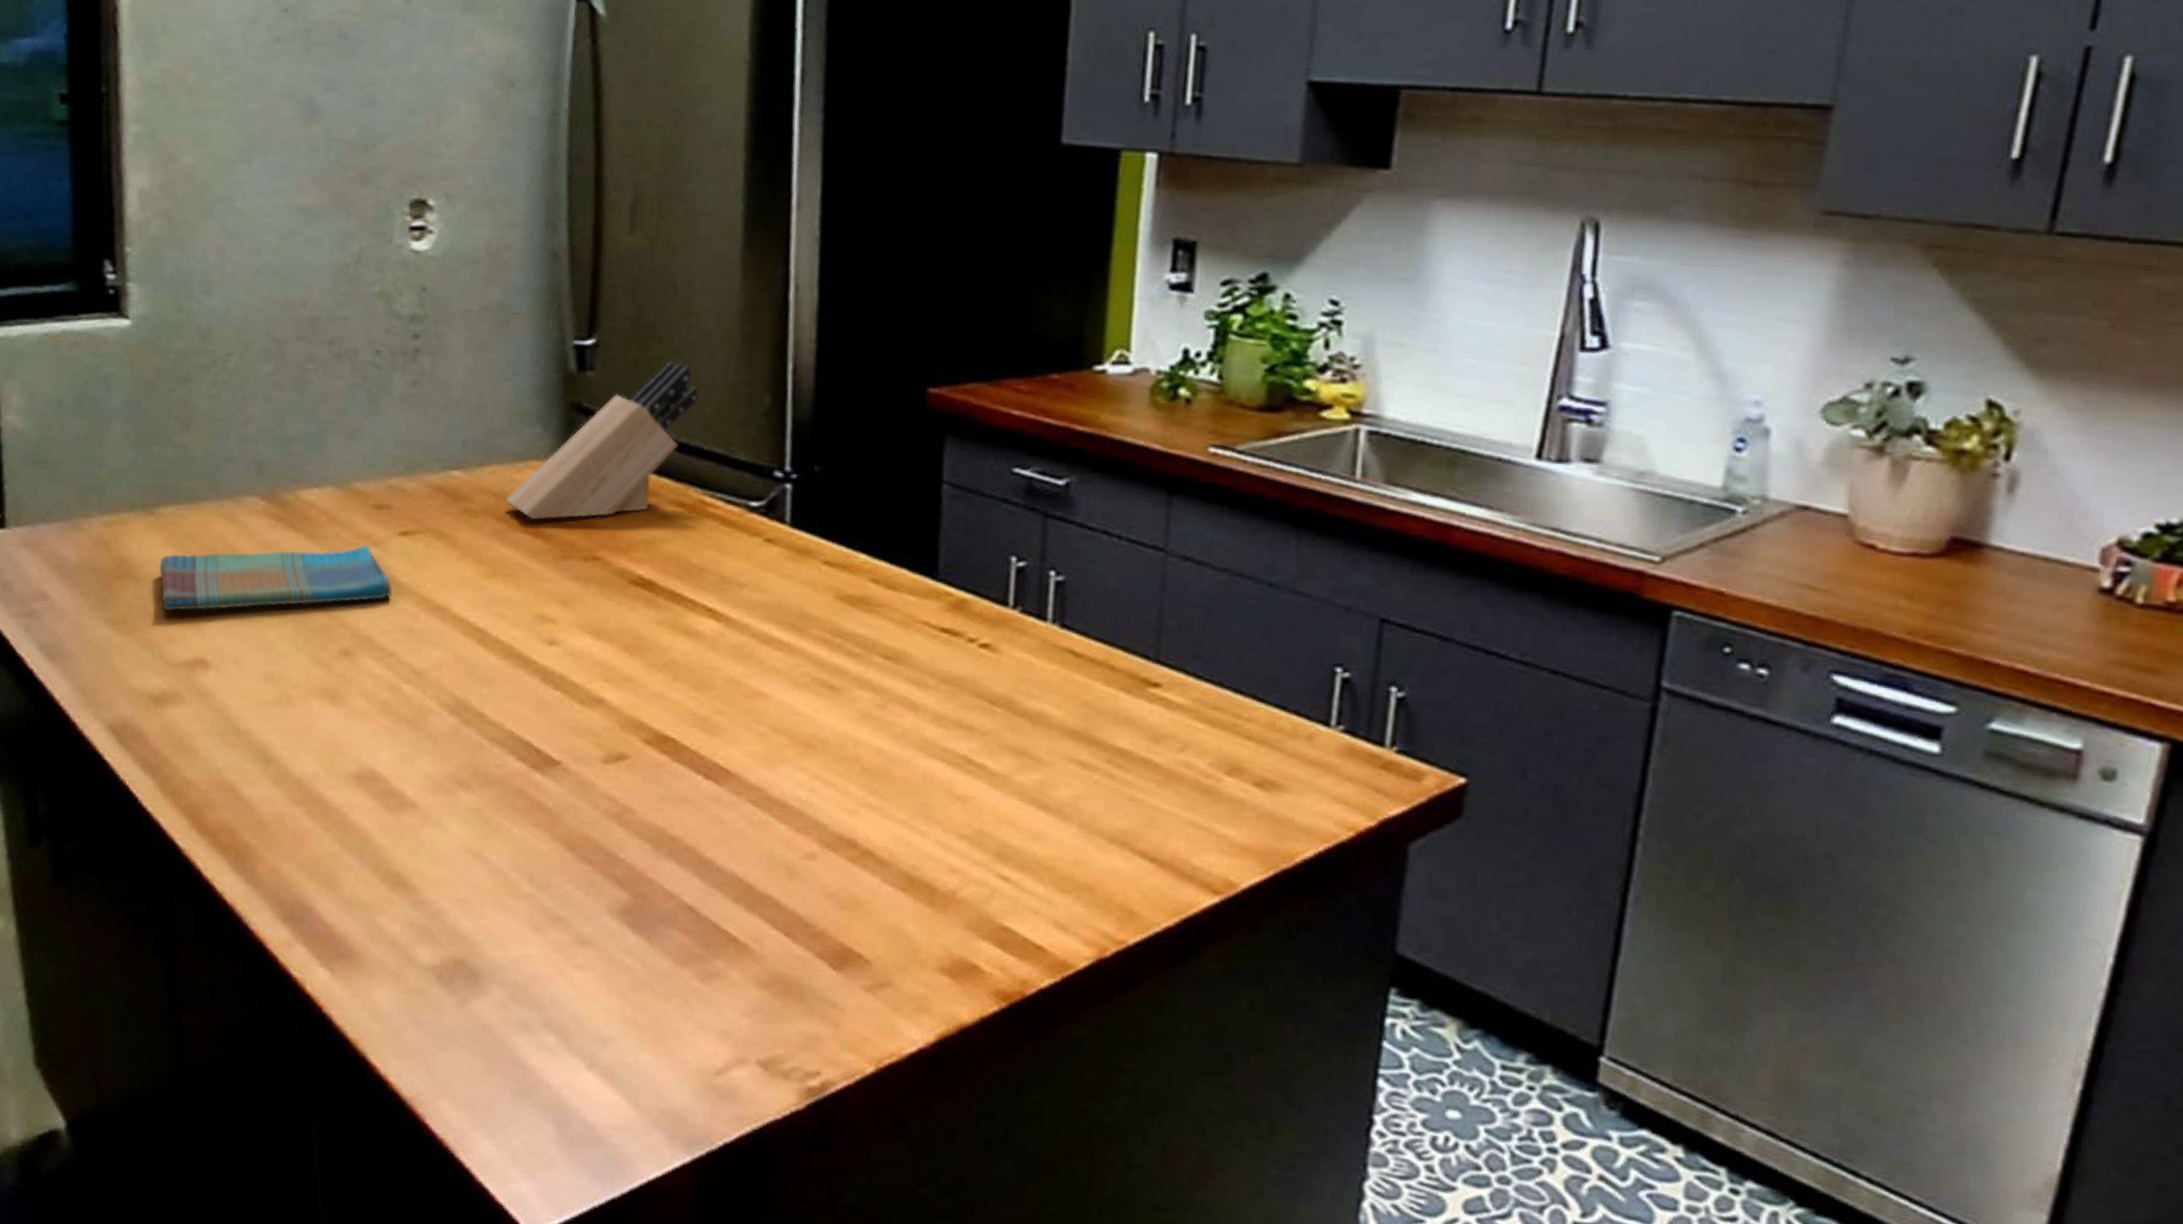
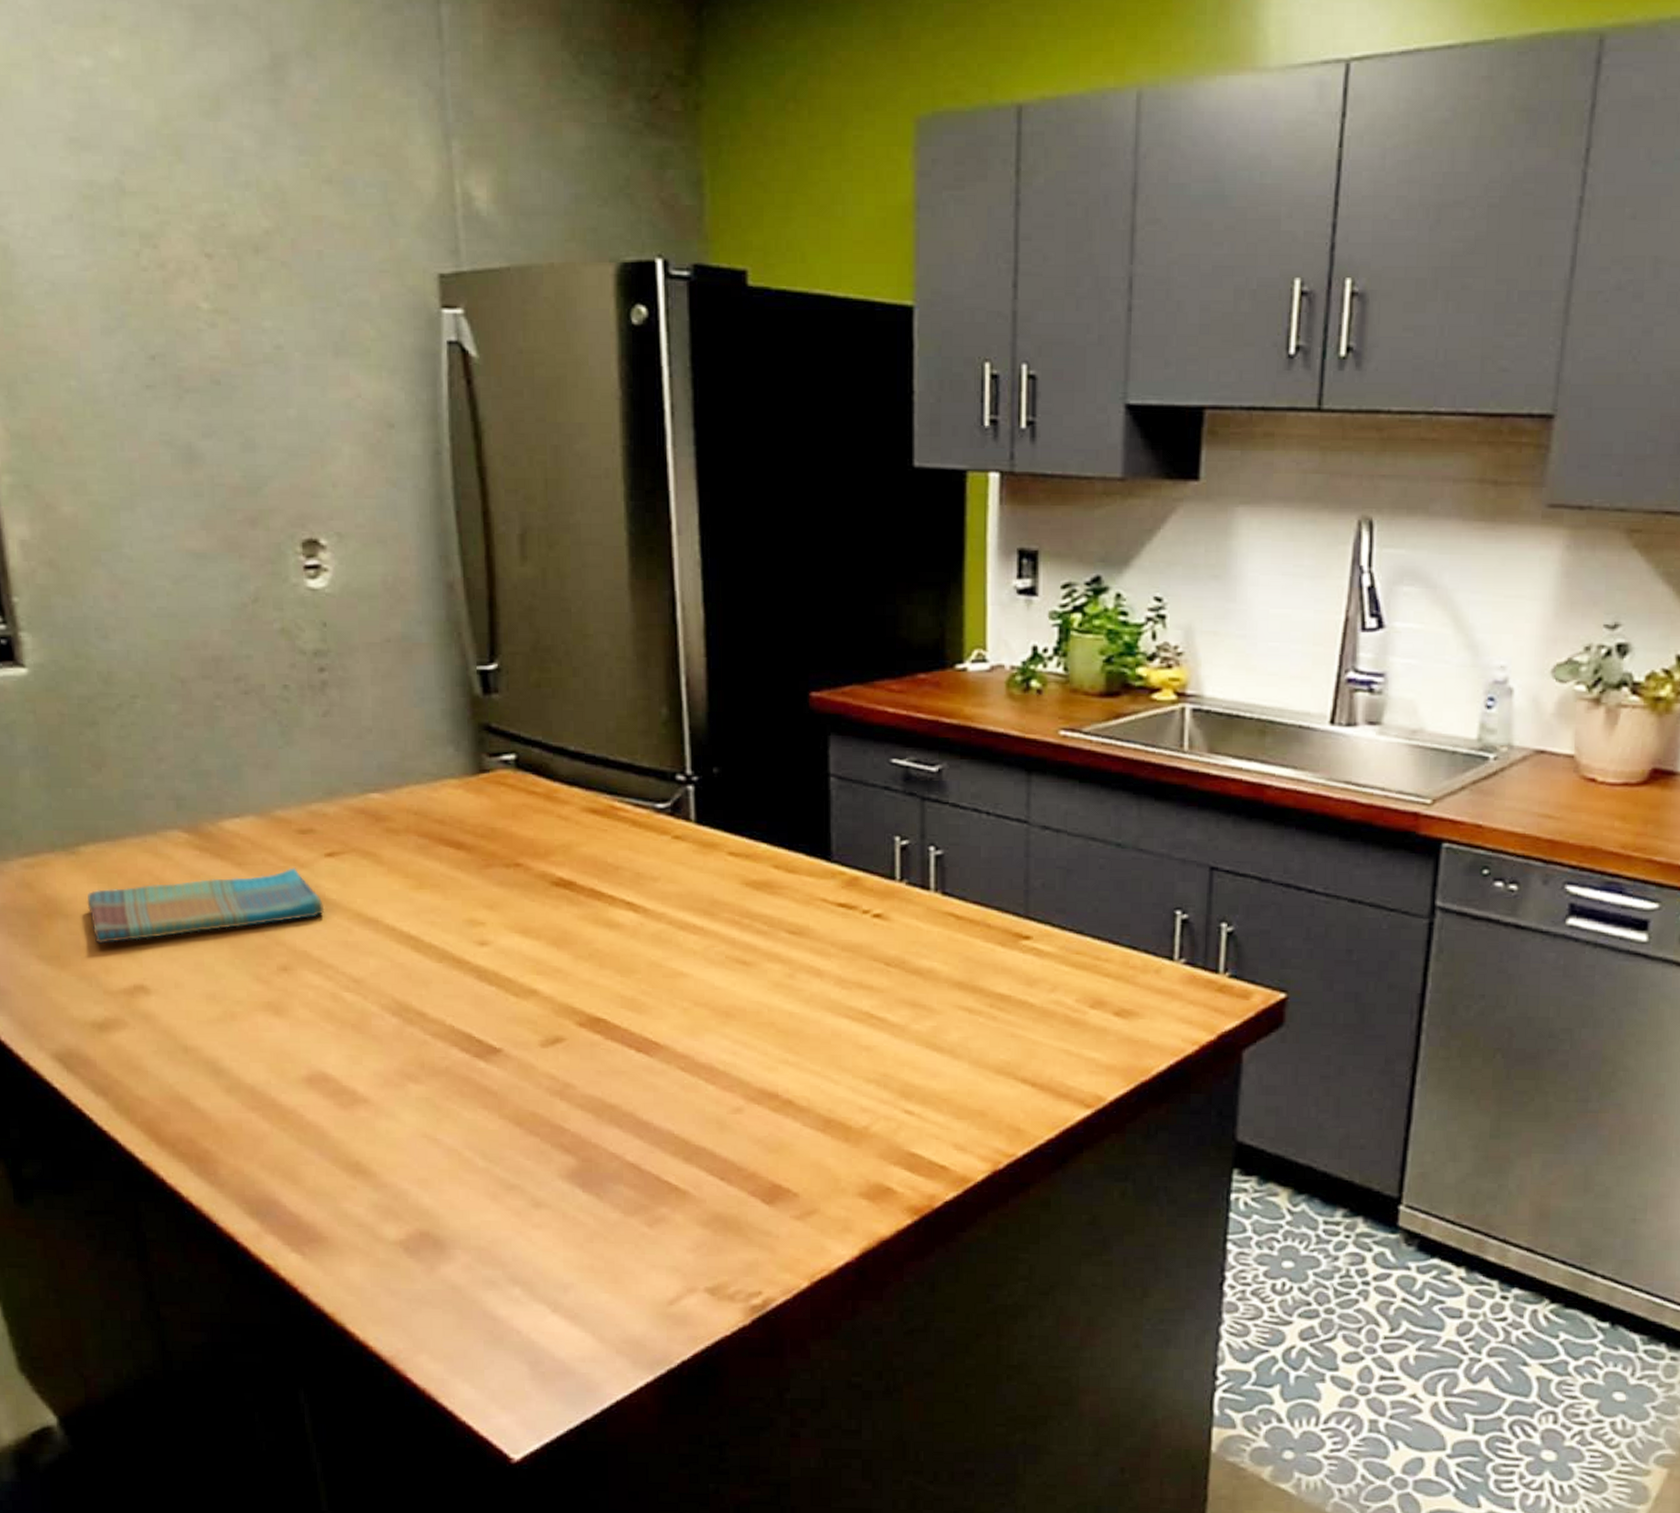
knife block: present [505,361,699,520] -> none [425,680,600,833]

